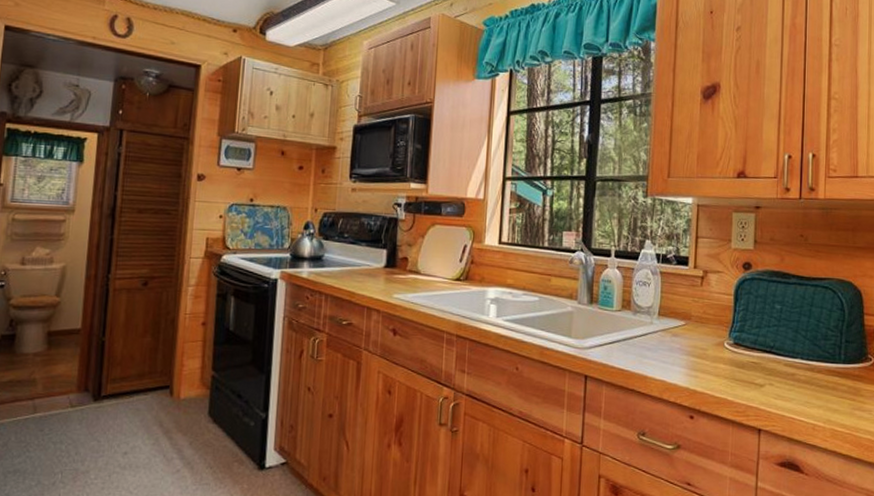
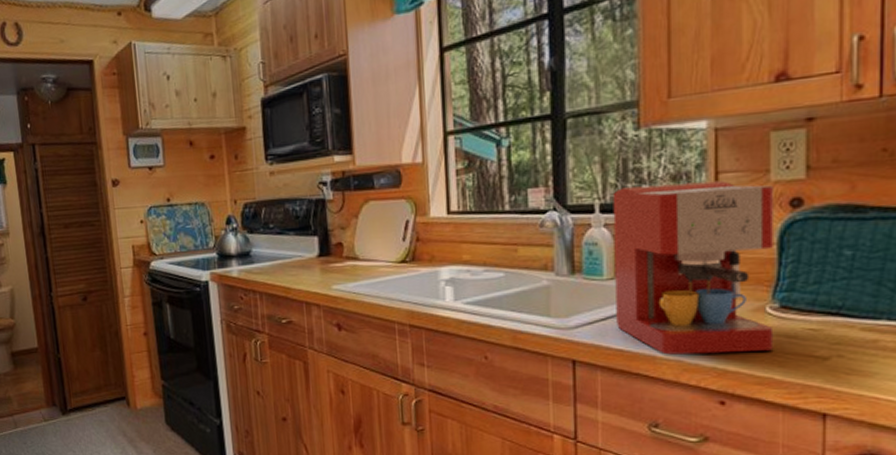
coffee maker: none [620,240,734,377] -> present [612,180,775,355]

